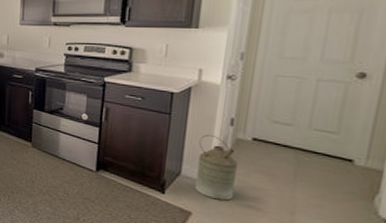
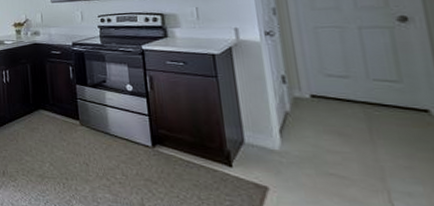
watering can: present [195,134,238,201] -> none [254,95,309,170]

